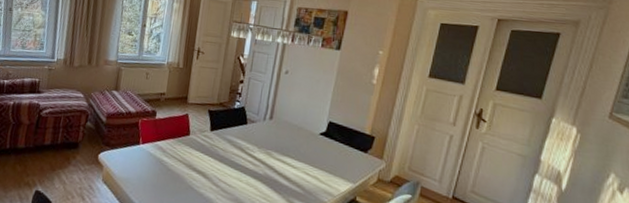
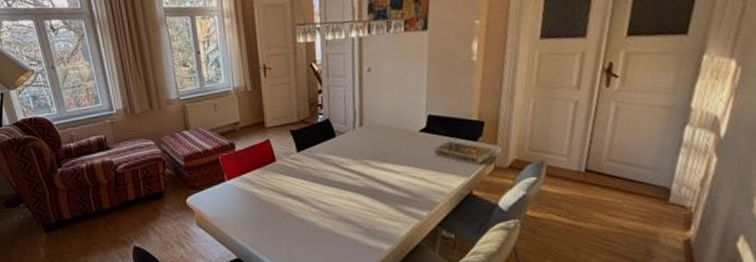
book: none [329,148,379,174] -> present [434,140,493,164]

